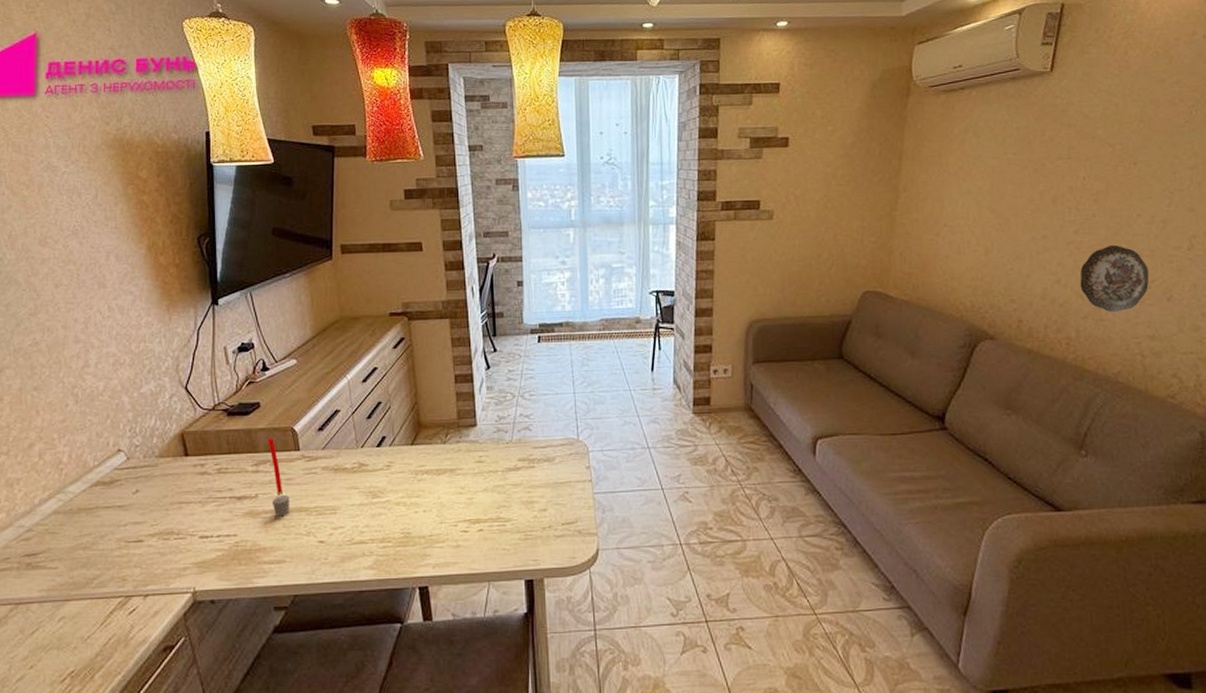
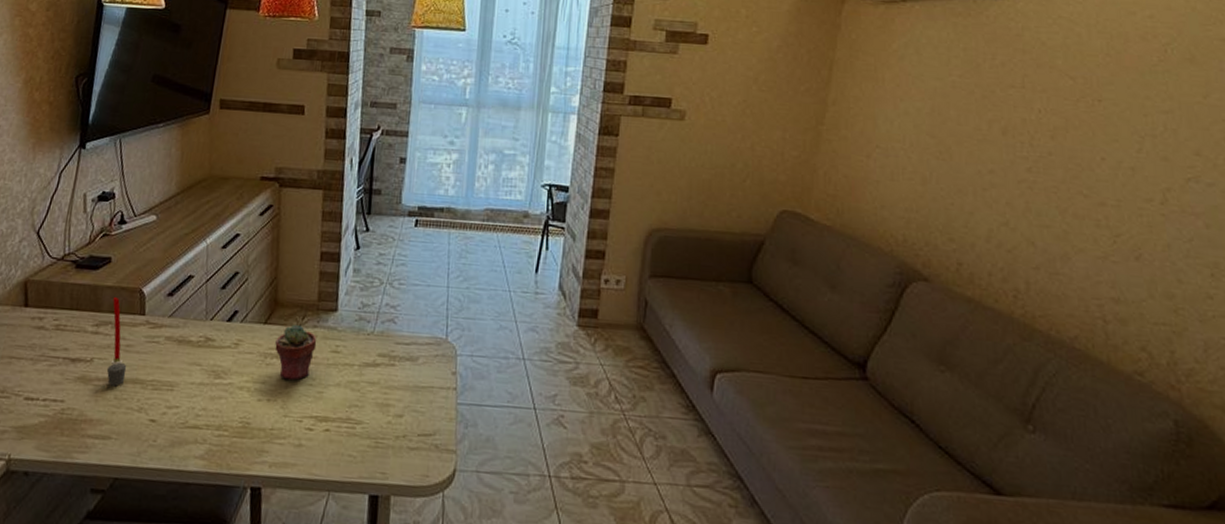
potted succulent: none [424,441,462,492] -> present [274,324,317,381]
decorative plate: present [1080,244,1149,312] -> none [1031,188,1114,266]

